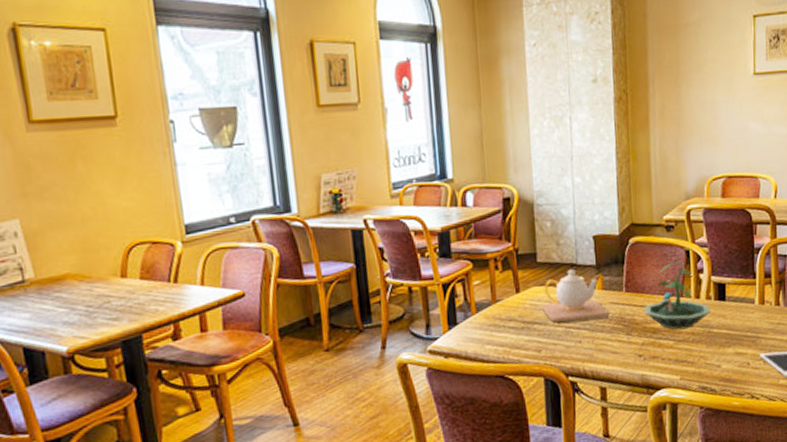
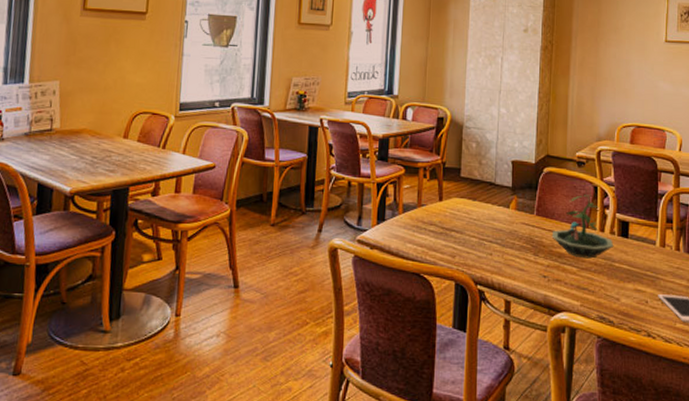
teapot: present [541,270,610,322] -> none [460,188,521,236]

